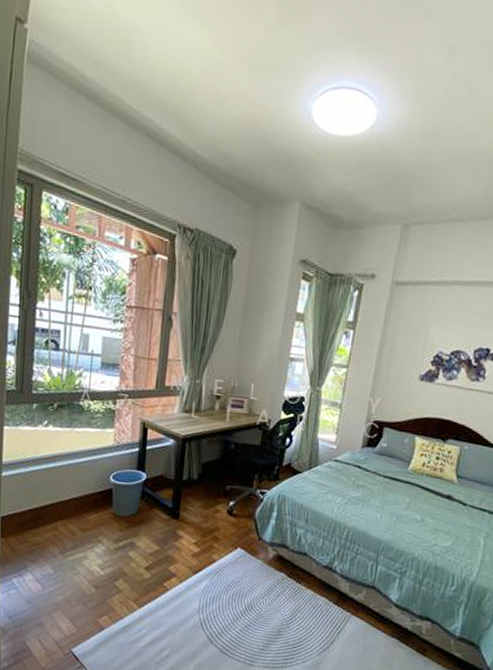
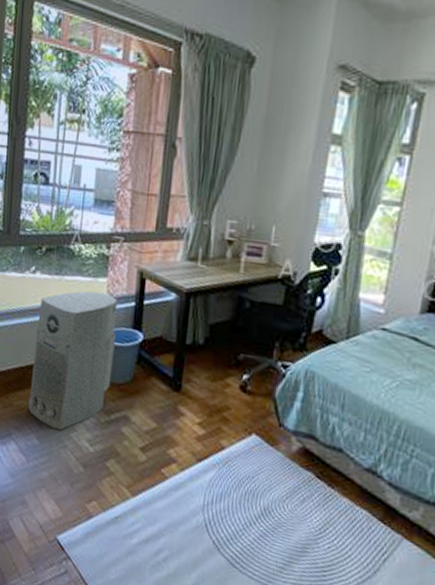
air purifier: none [43,440,123,559] -> present [28,291,117,430]

